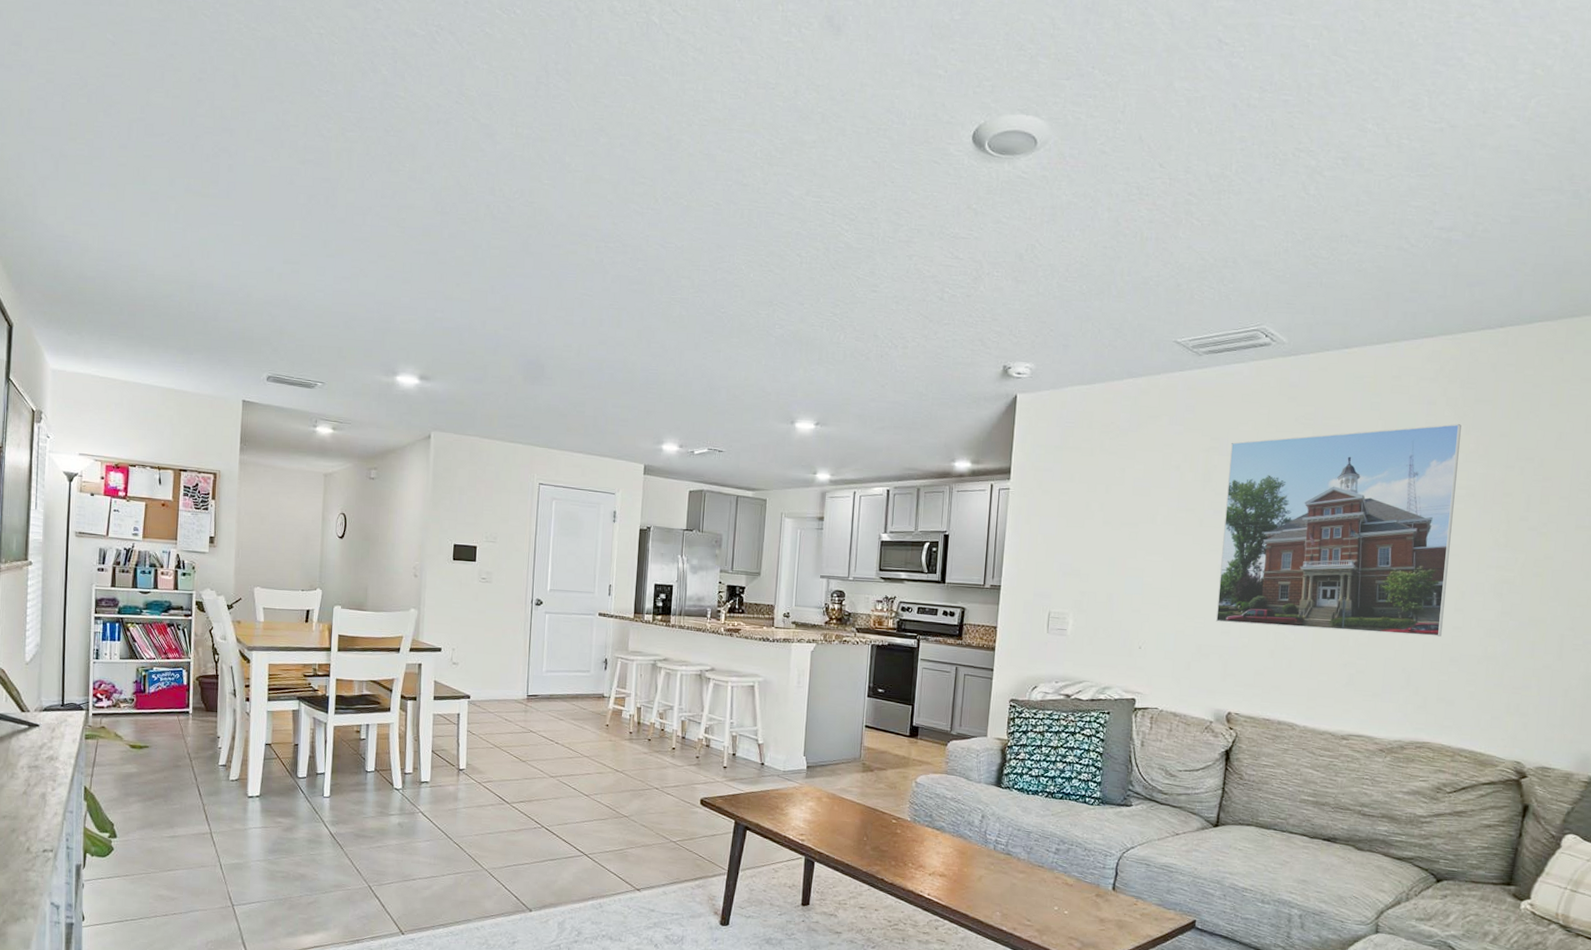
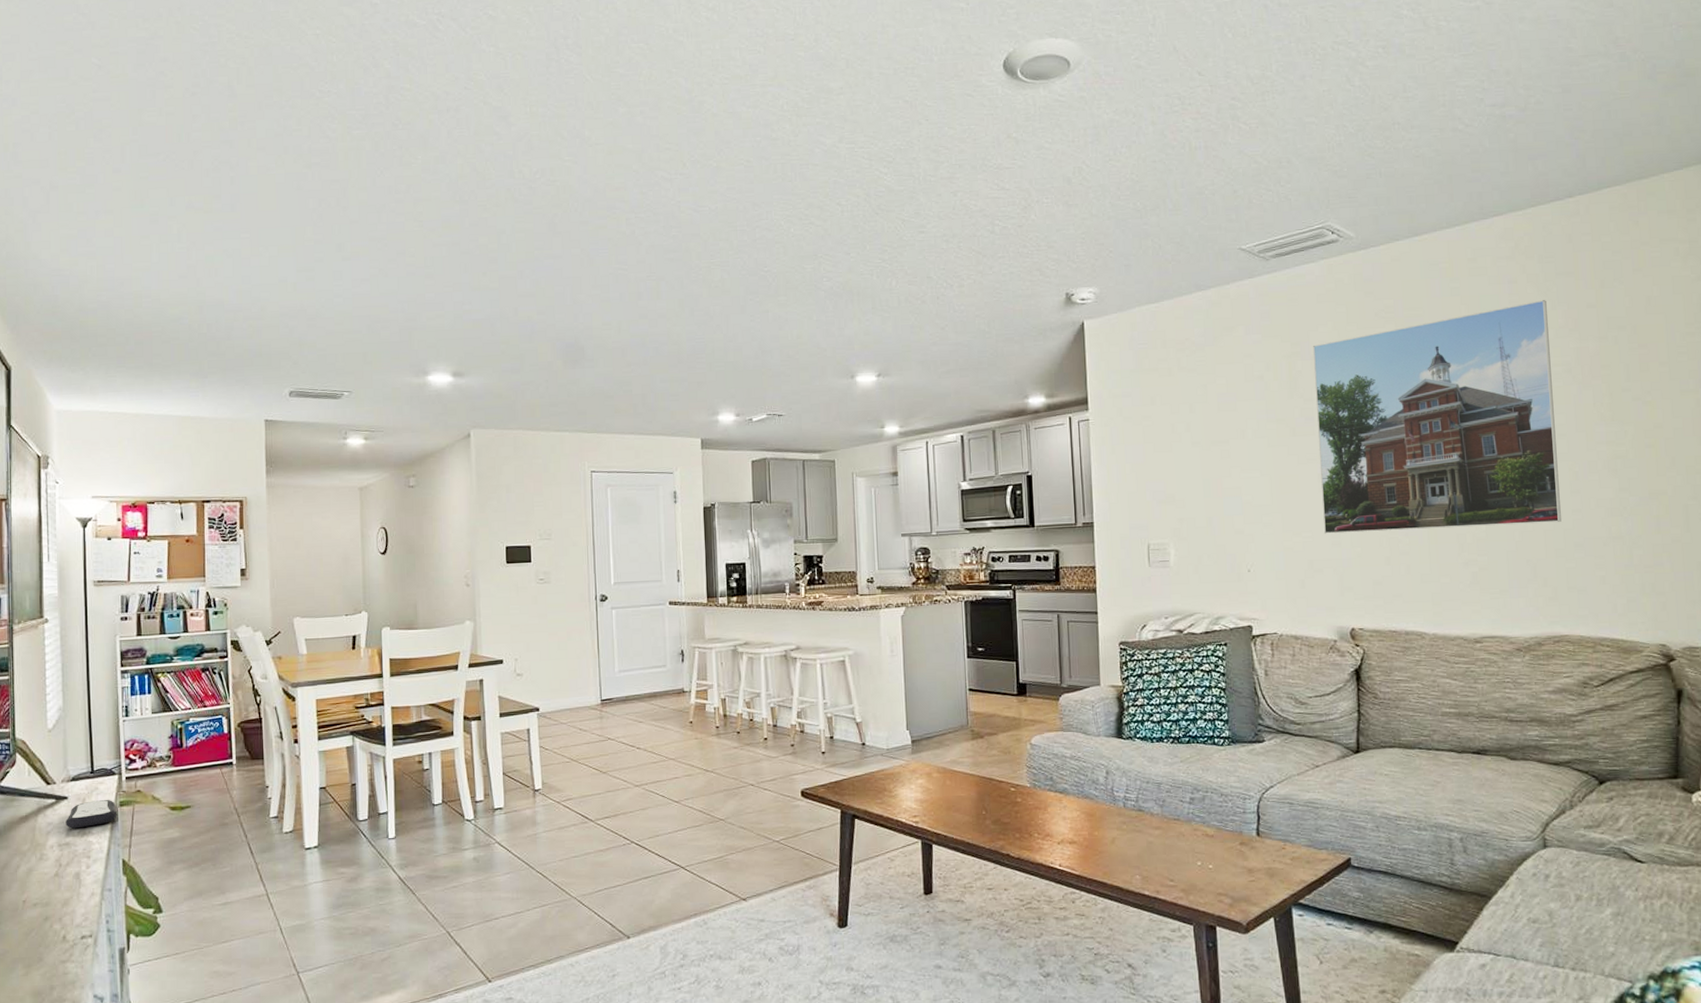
remote control: none [36,731,82,754] -> present [65,799,117,829]

